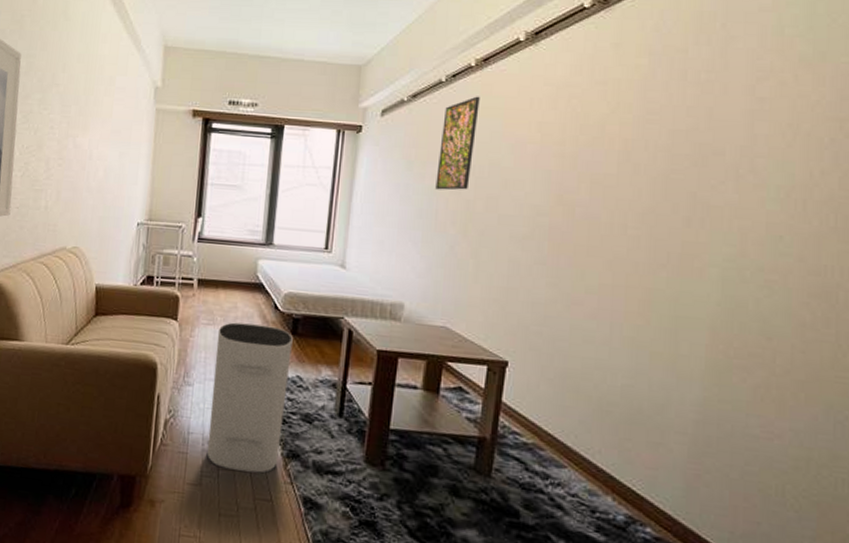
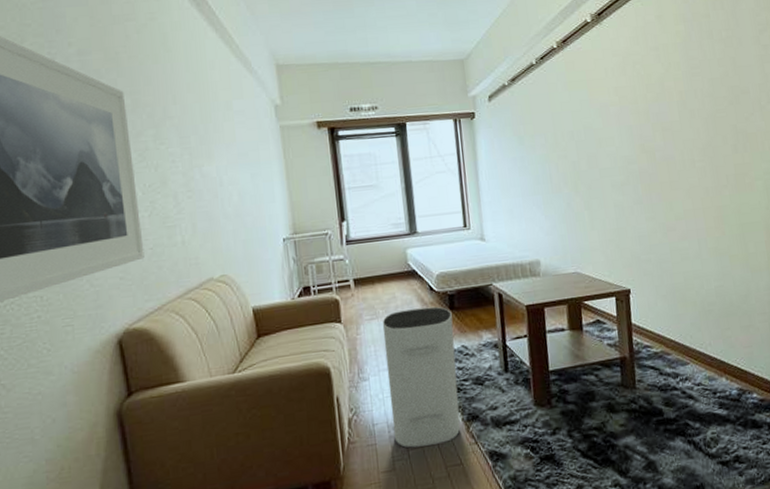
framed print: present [435,96,480,191] -> none [540,73,572,157]

